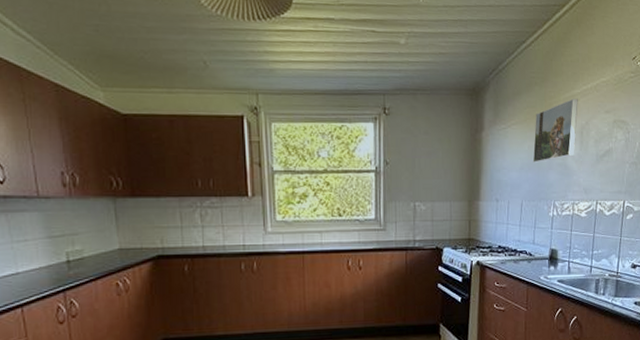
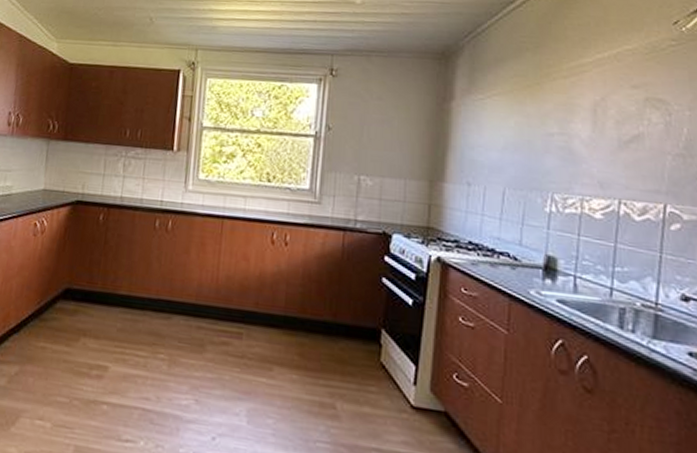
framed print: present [532,98,578,163] -> none [521,68,589,143]

